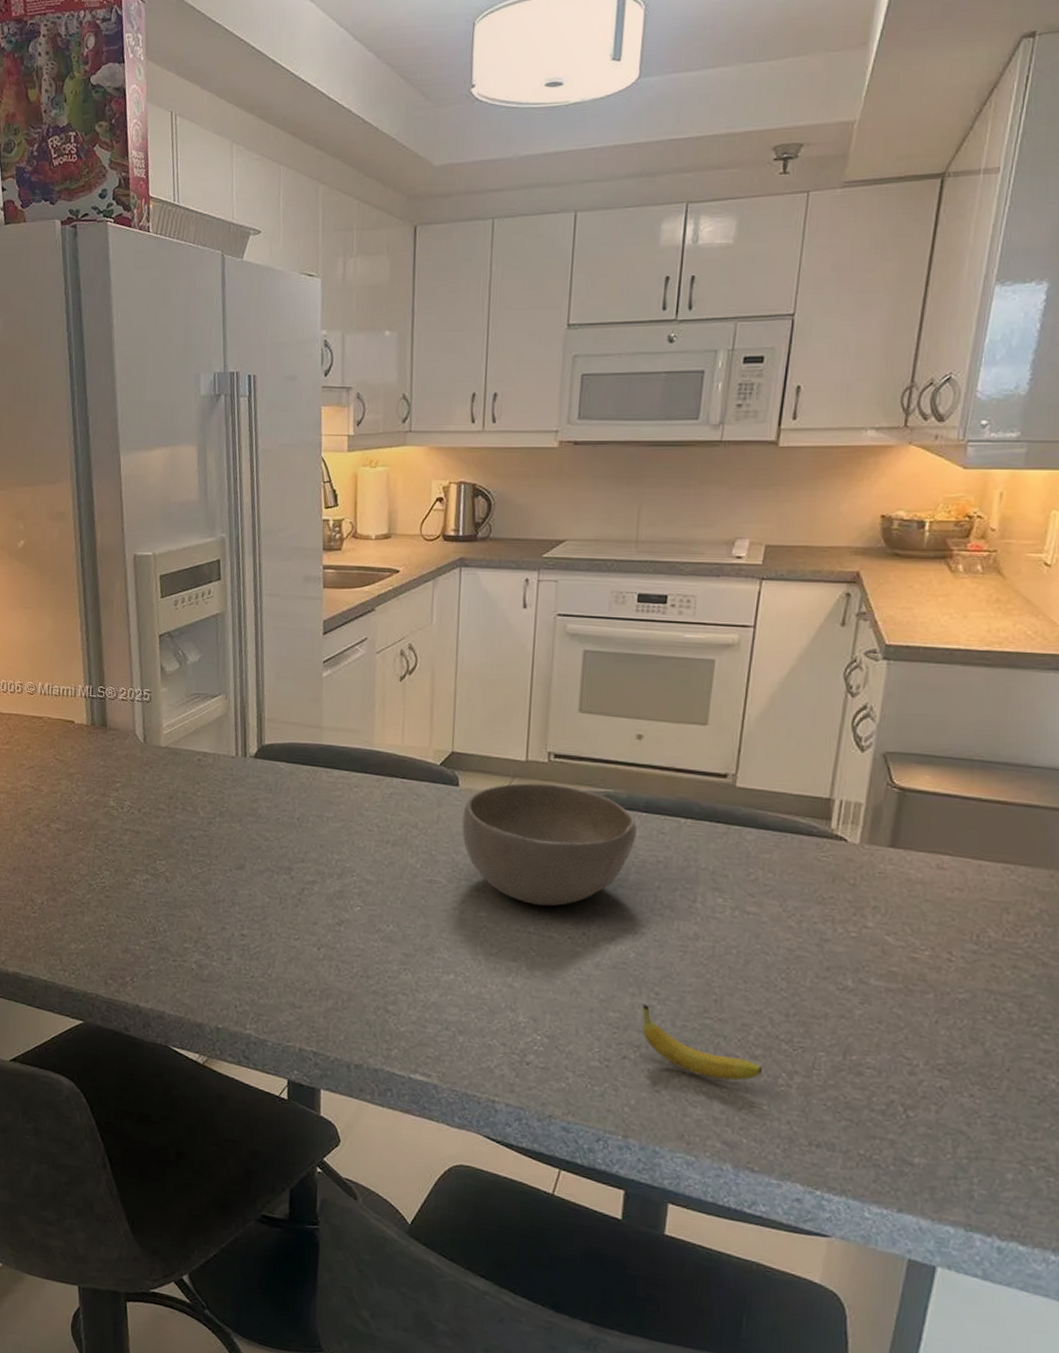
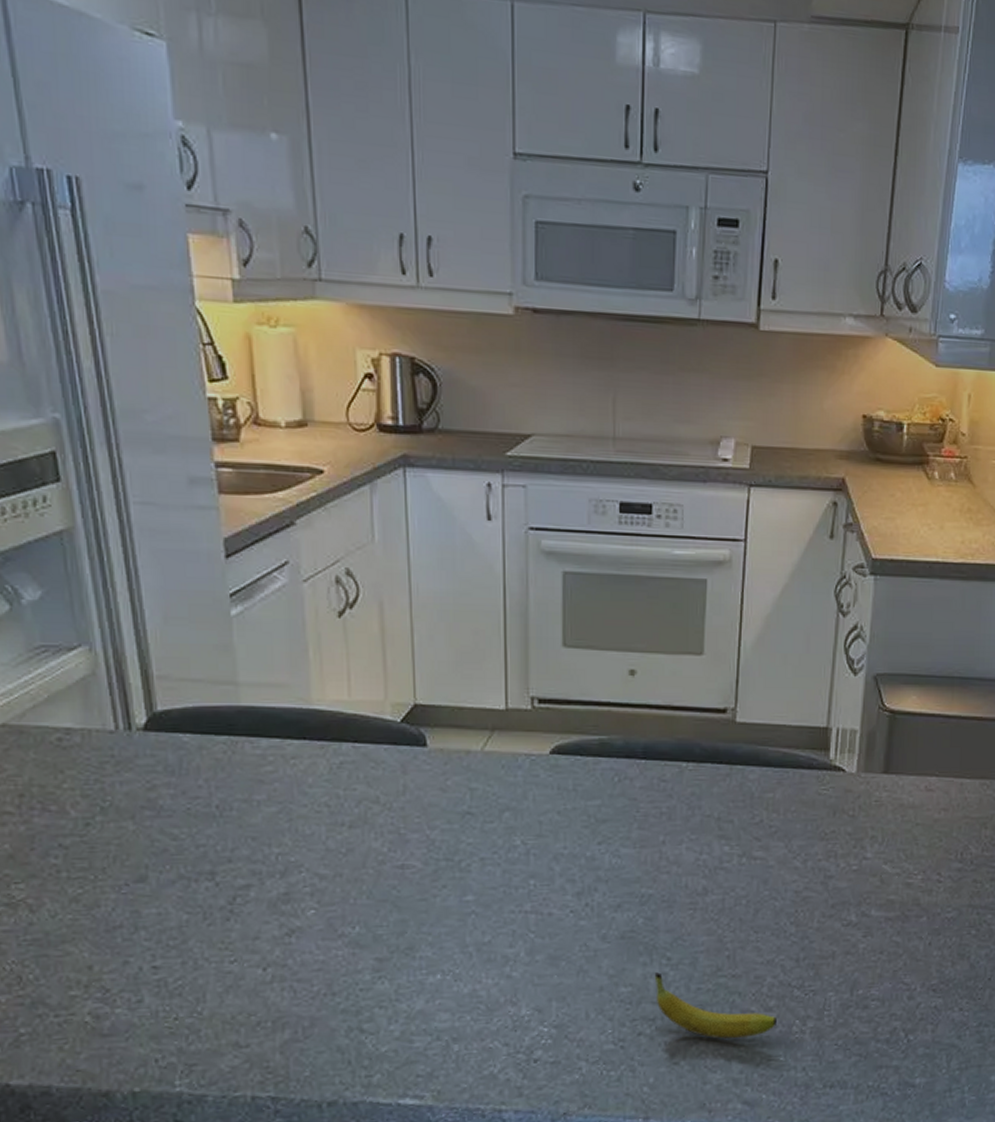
bowl: present [462,783,637,906] -> none [435,735,636,879]

